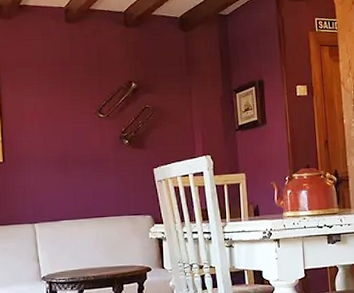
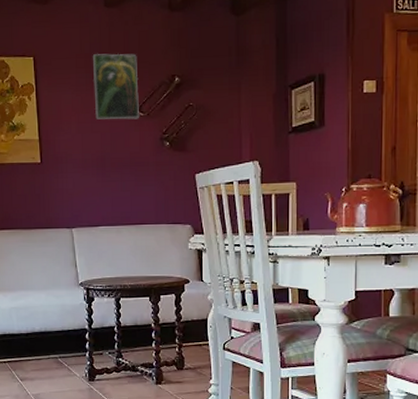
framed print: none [54,62,99,121] -> present [92,53,139,120]

